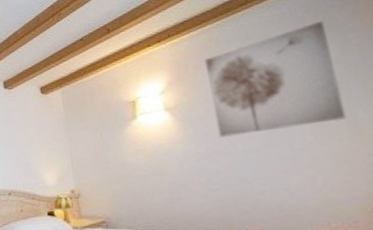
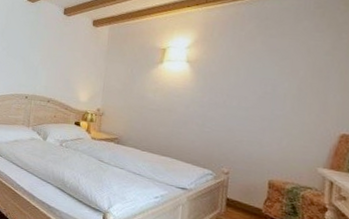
wall art: present [204,20,347,138] -> none [222,18,328,100]

